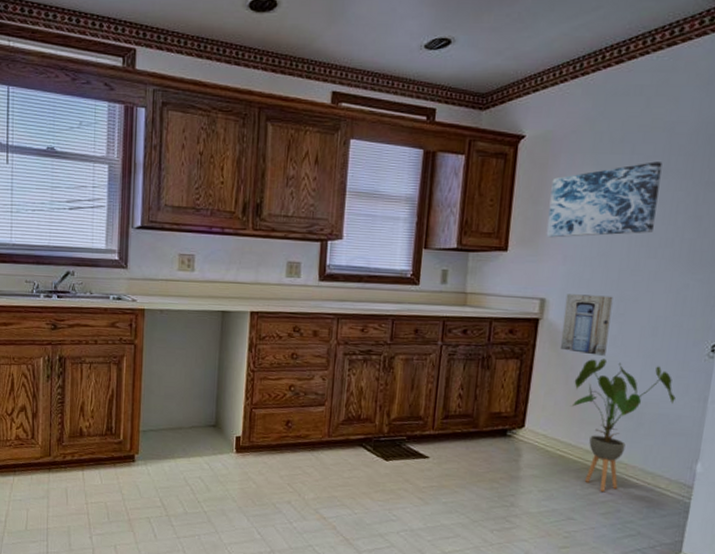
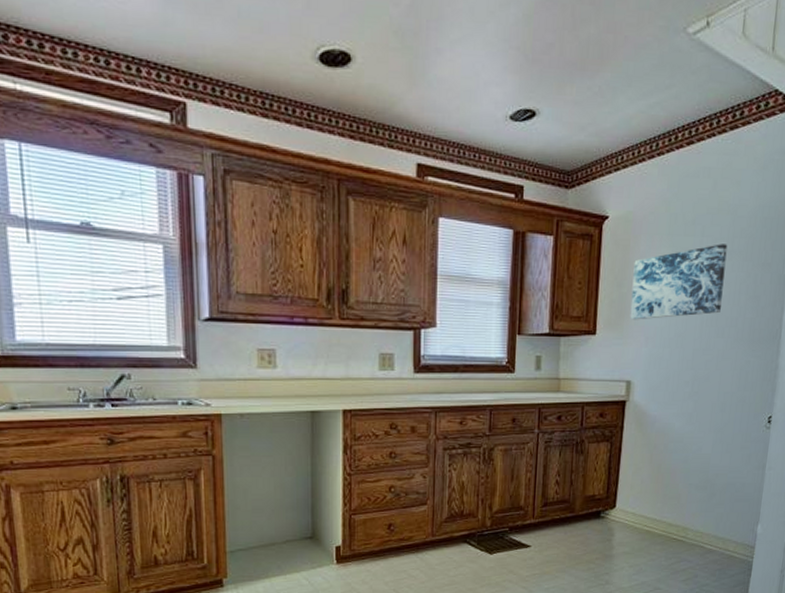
wall art: present [559,294,613,356] -> none [644,375,689,433]
house plant: present [571,358,676,493] -> none [655,436,741,561]

